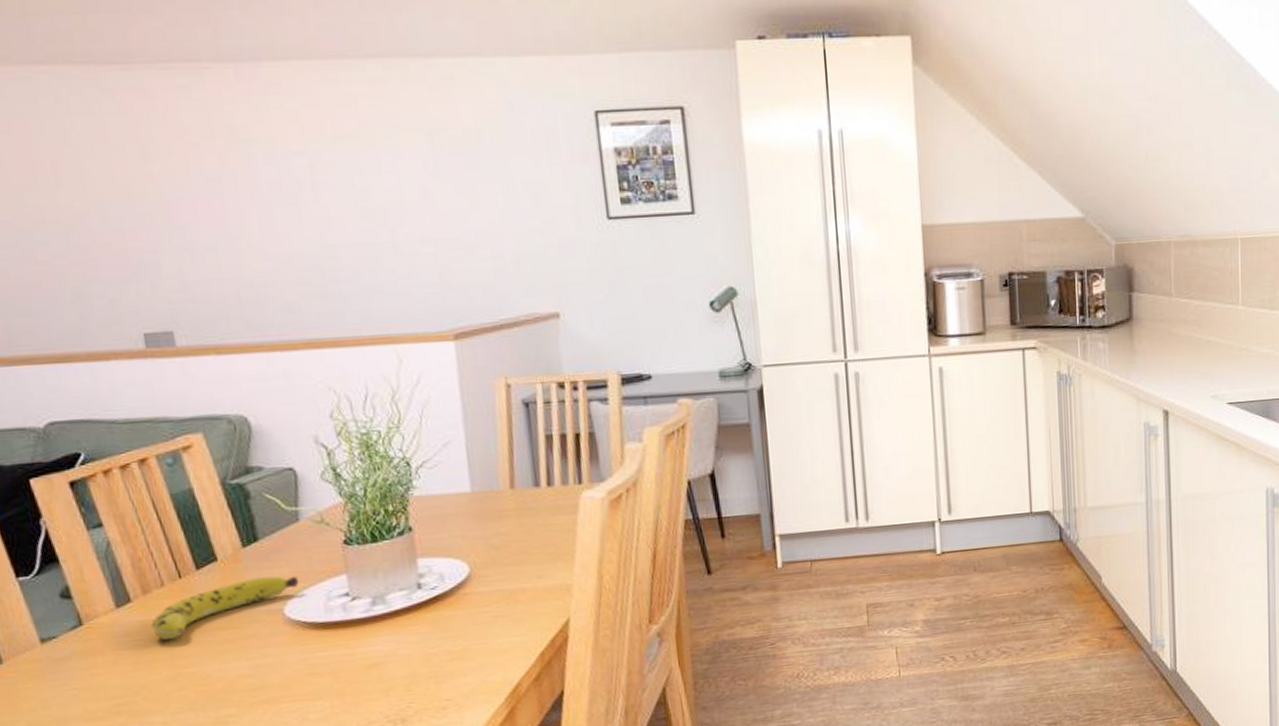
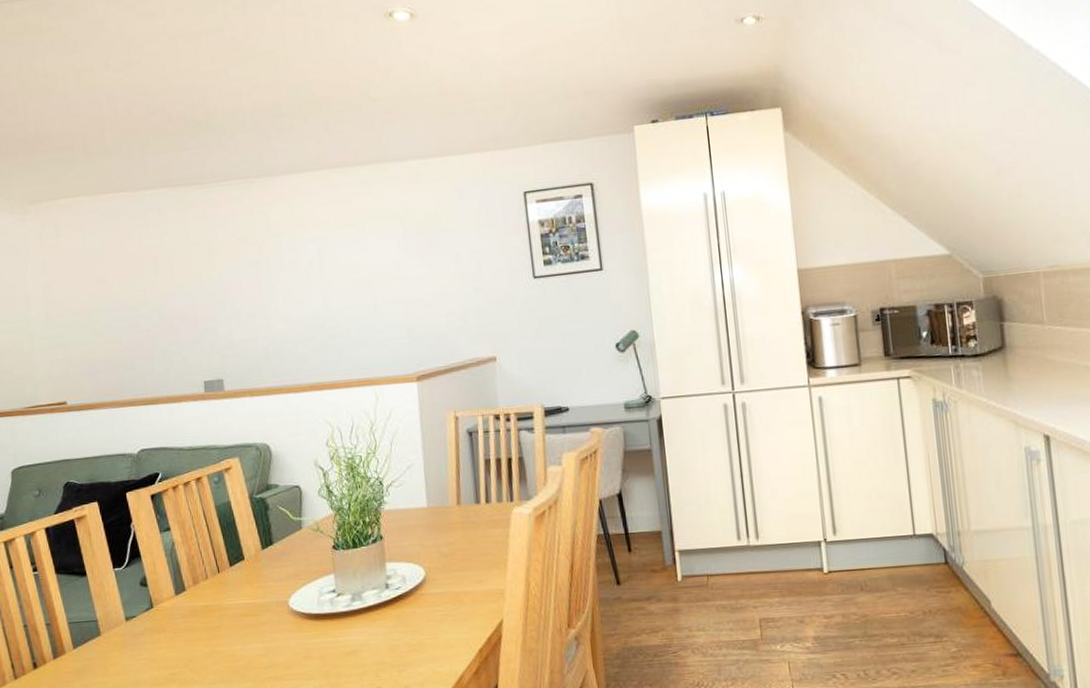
fruit: present [151,576,299,641] -> none [198,574,300,623]

